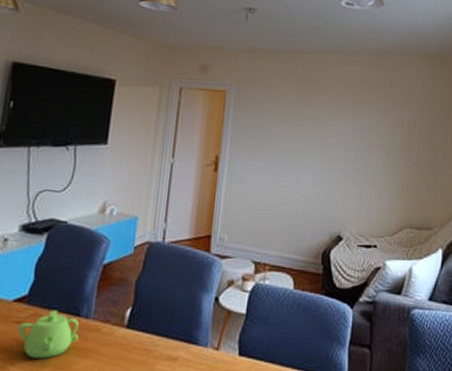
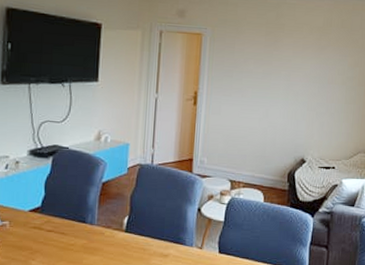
teapot: present [17,310,79,359] -> none [35,218,86,255]

